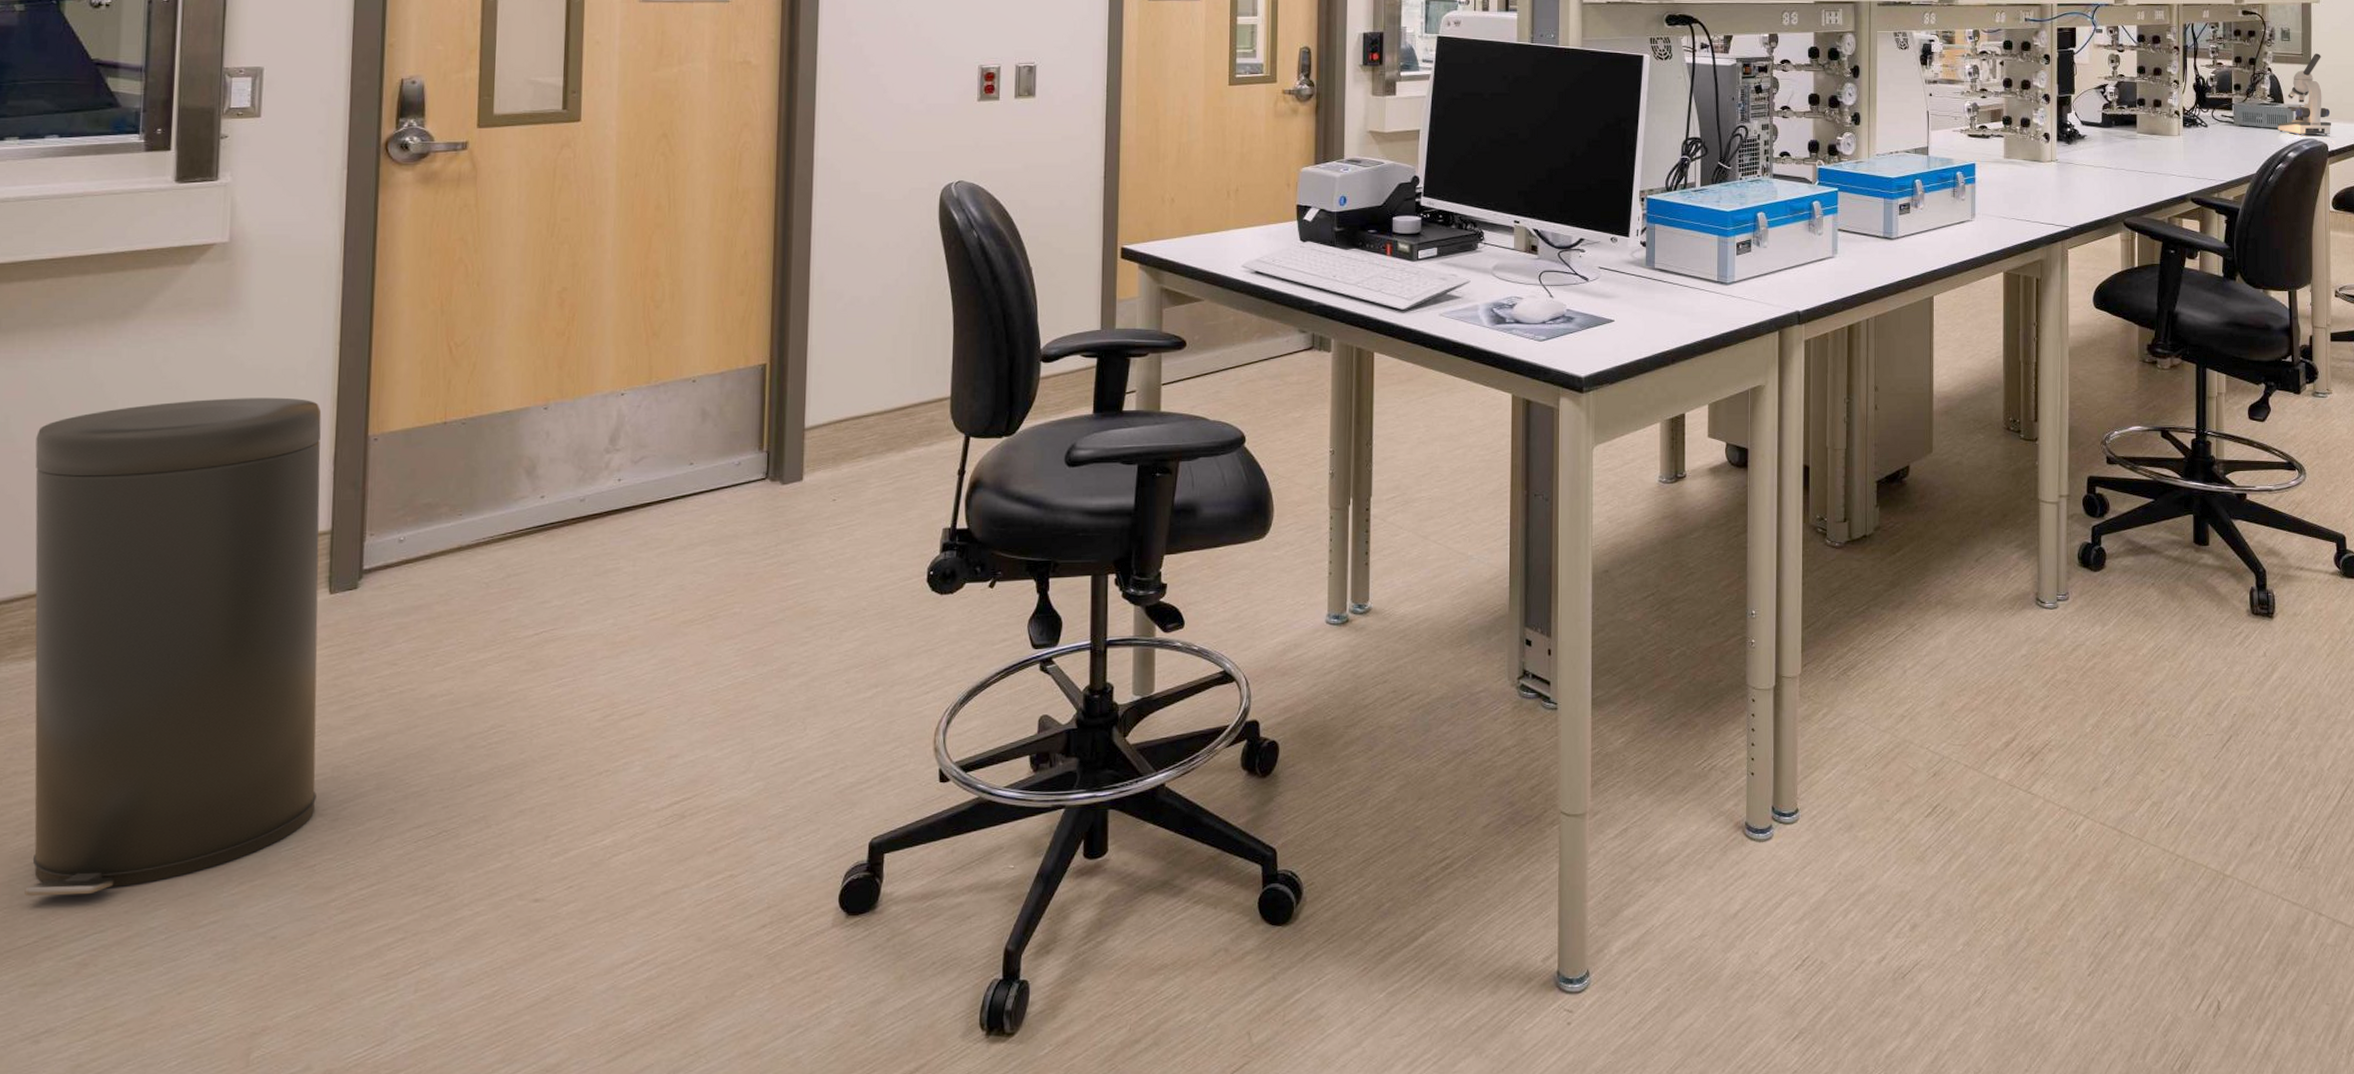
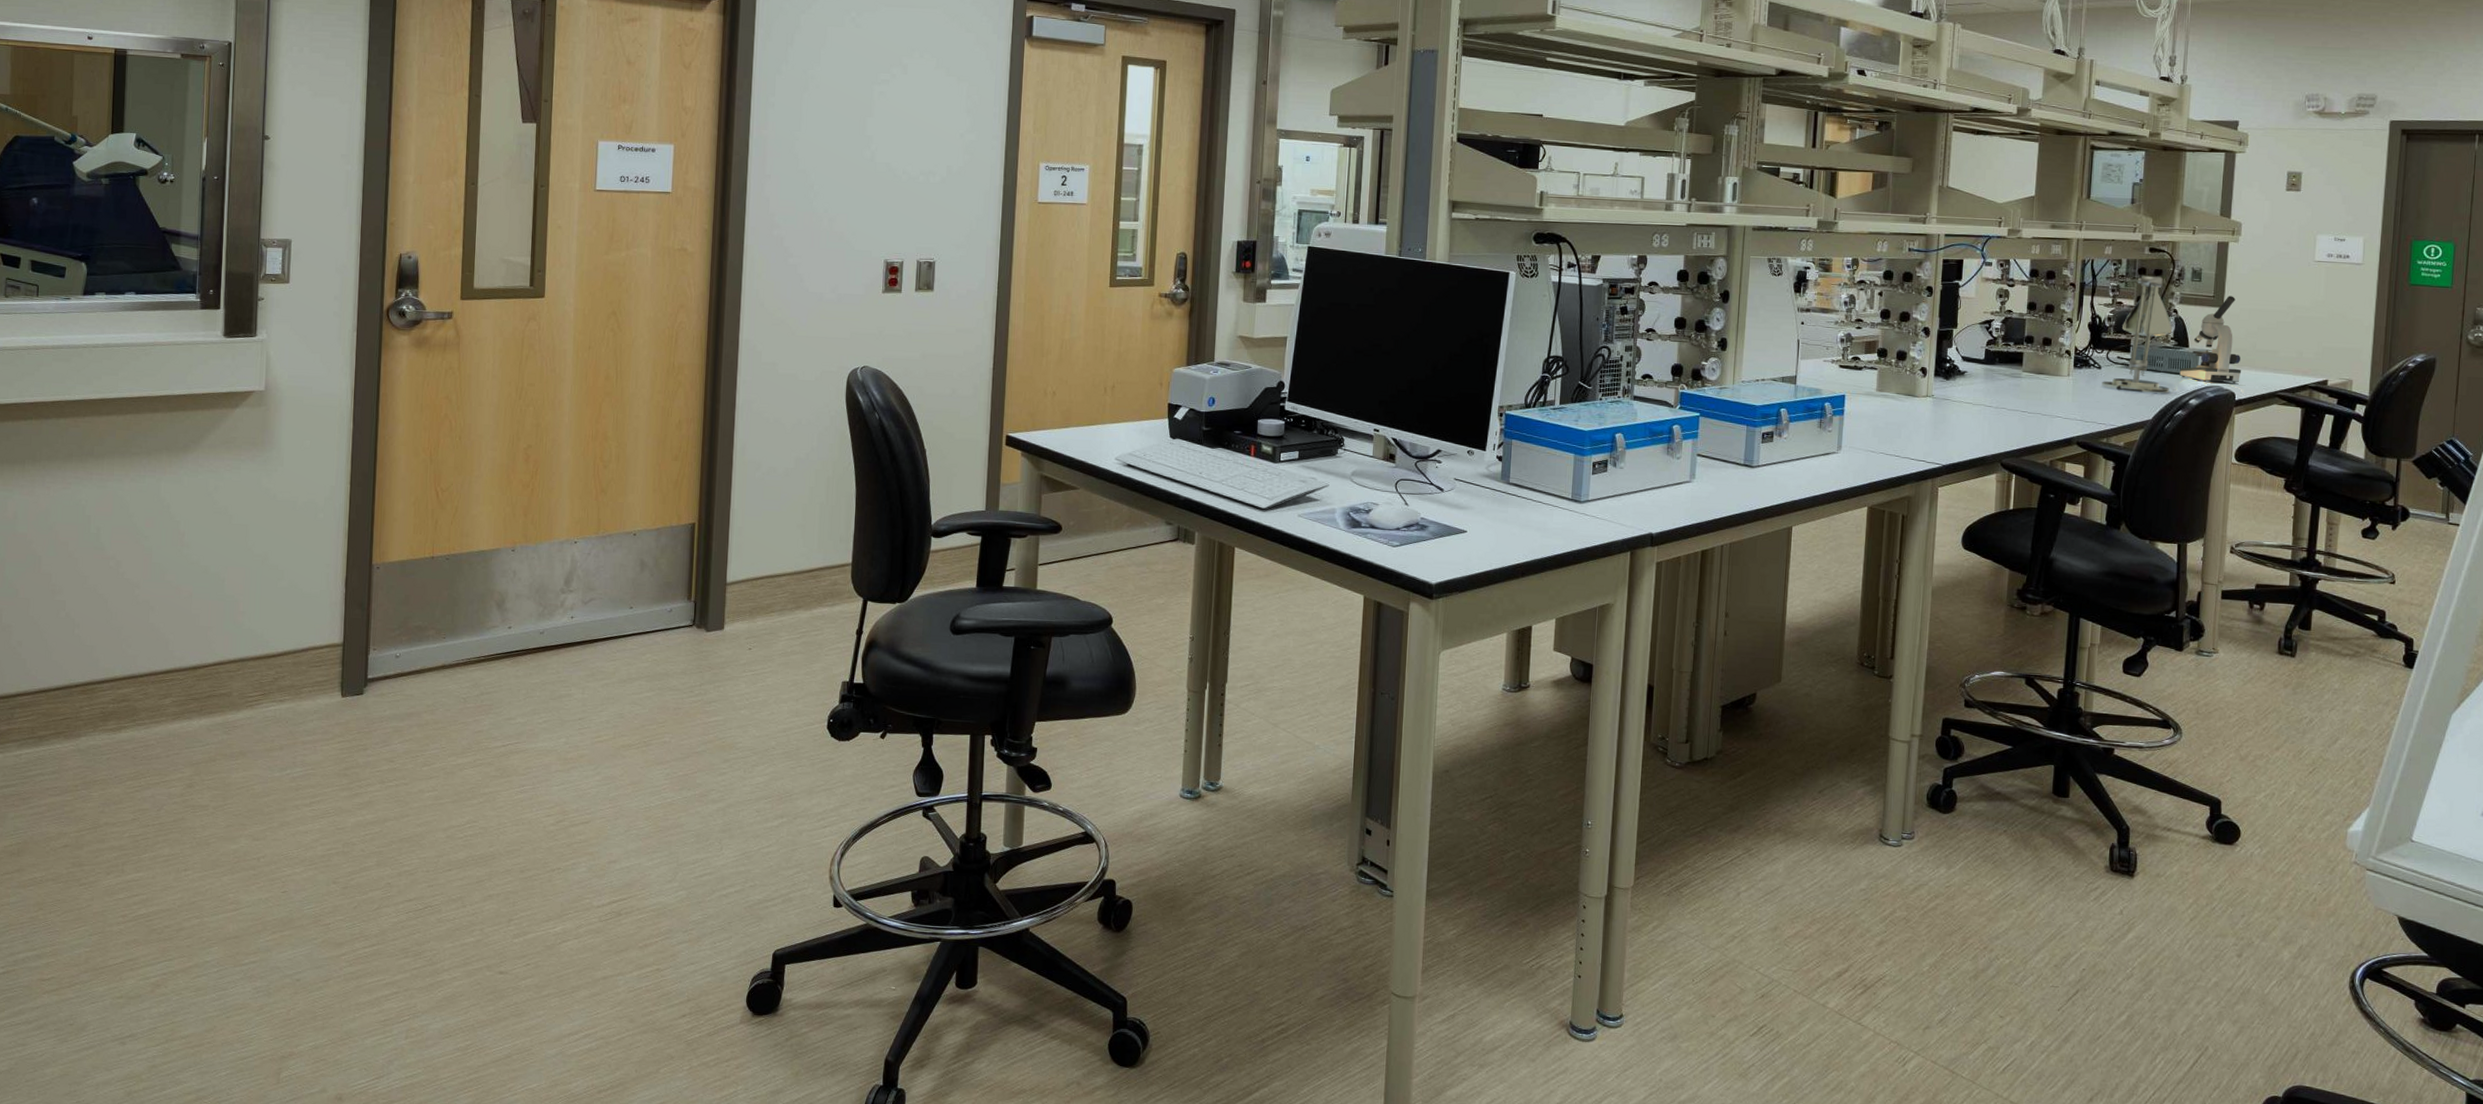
pedal bin: present [24,397,322,896] -> none [114,524,336,929]
desk lamp: none [2209,37,2270,148] -> present [2101,275,2173,393]

